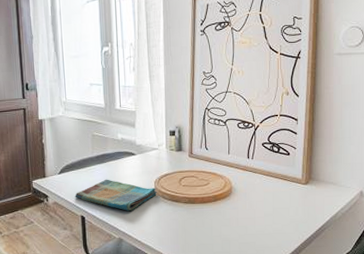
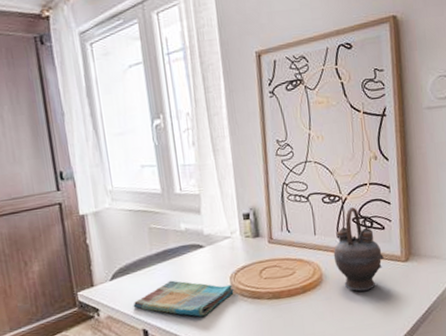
teapot: none [243,134,286,205] -> present [333,207,384,292]

